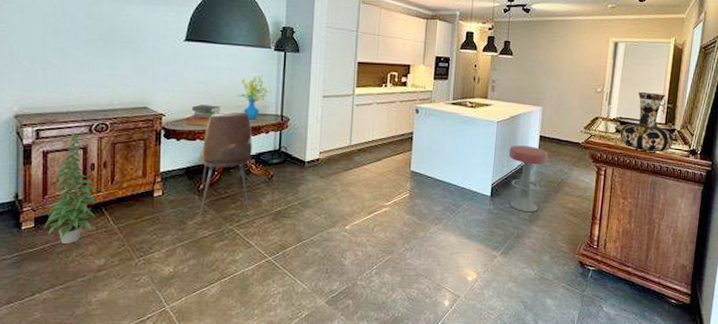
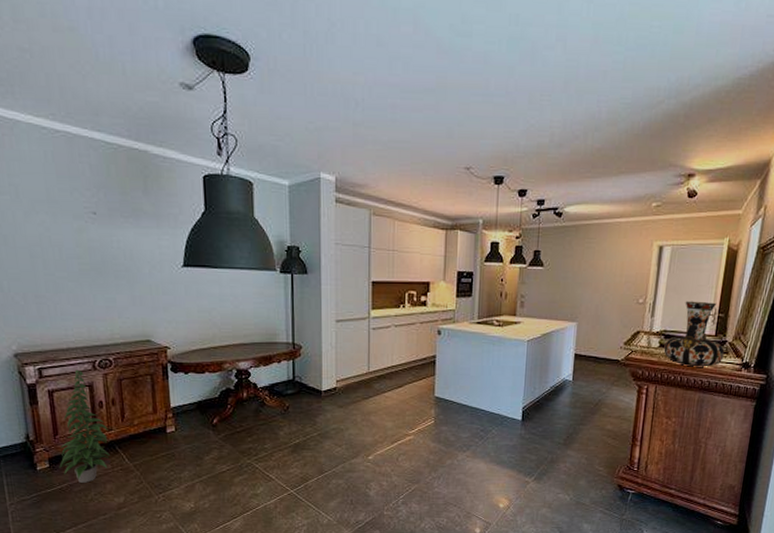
books: present [185,104,221,126] -> none [191,335,228,358]
dining chair: present [199,112,252,215] -> none [210,342,267,450]
bouquet: present [237,74,273,120] -> none [244,299,282,349]
bar stool: present [508,145,549,213] -> none [540,365,585,436]

